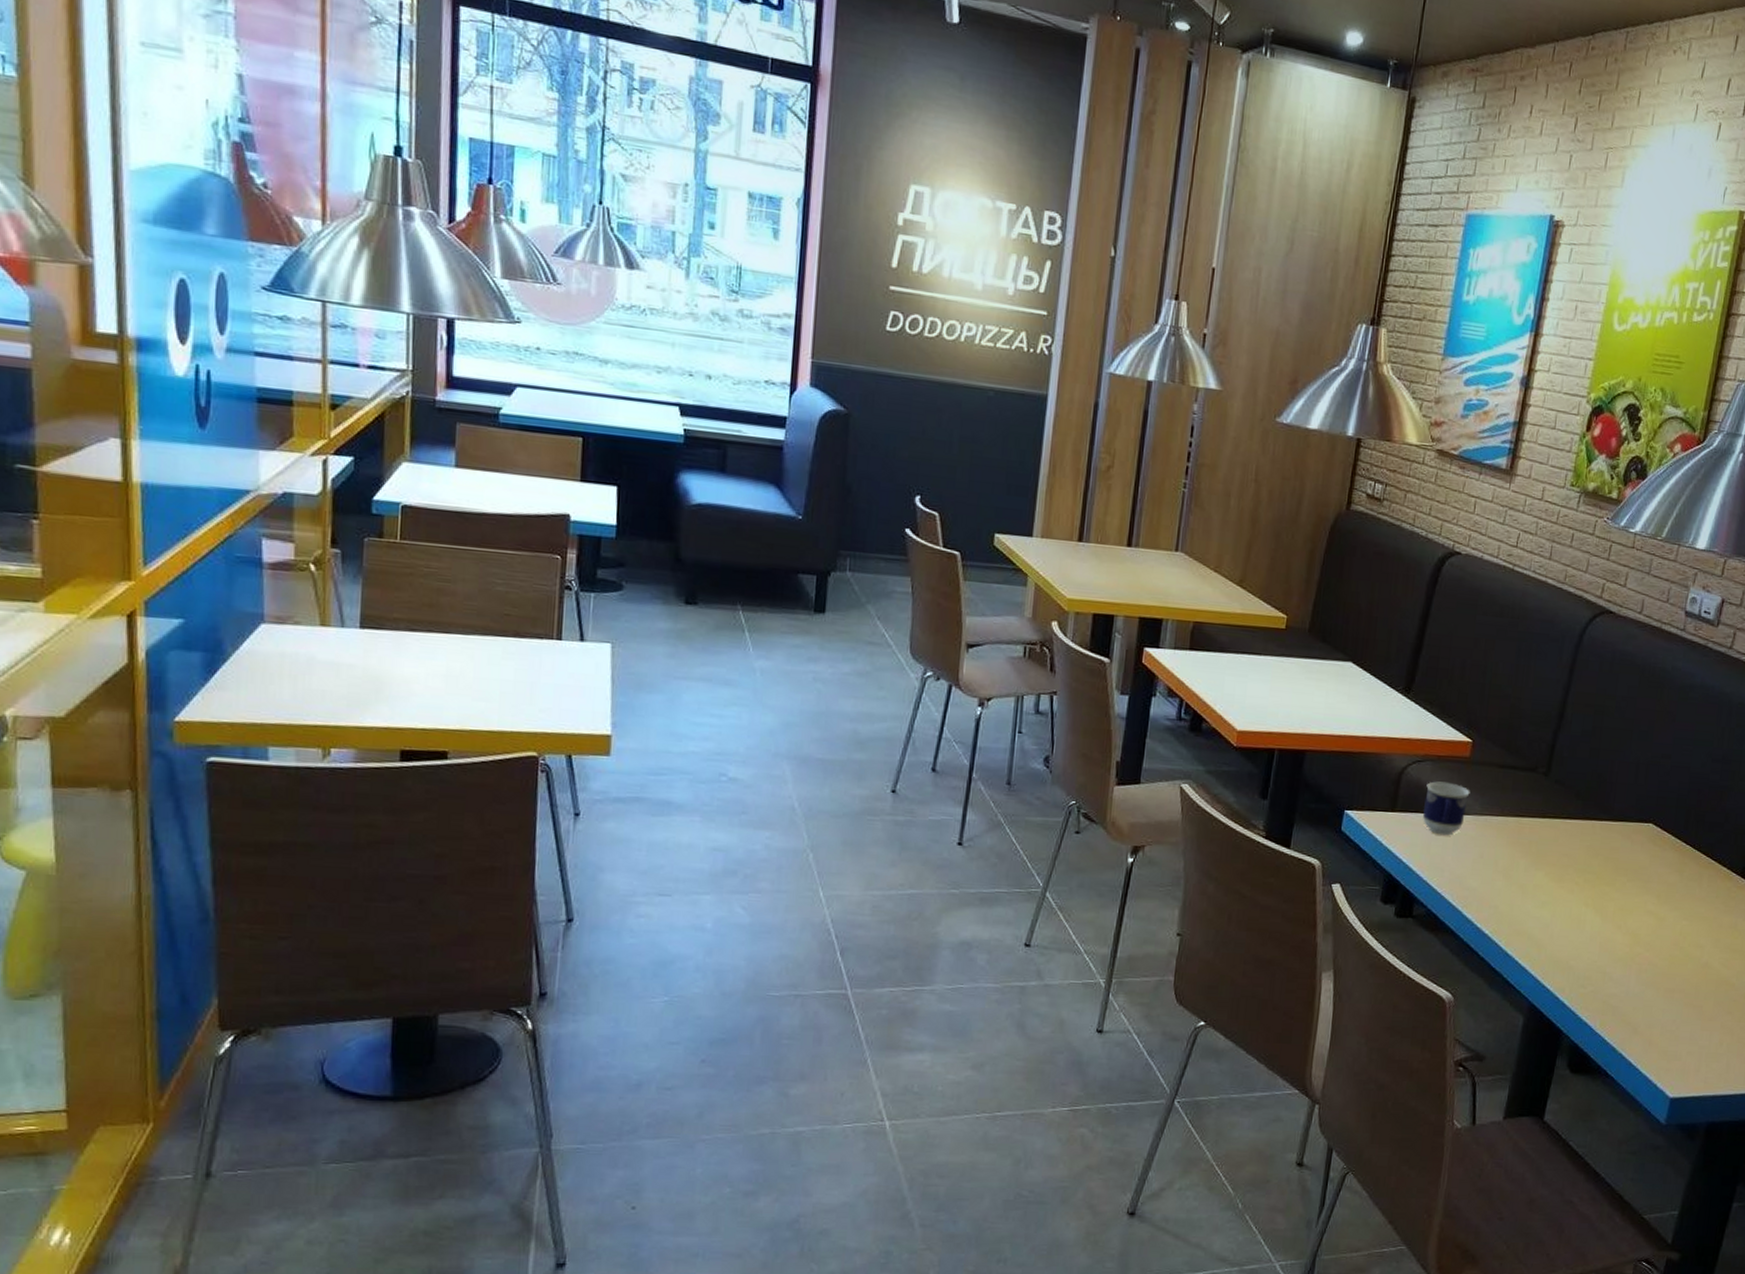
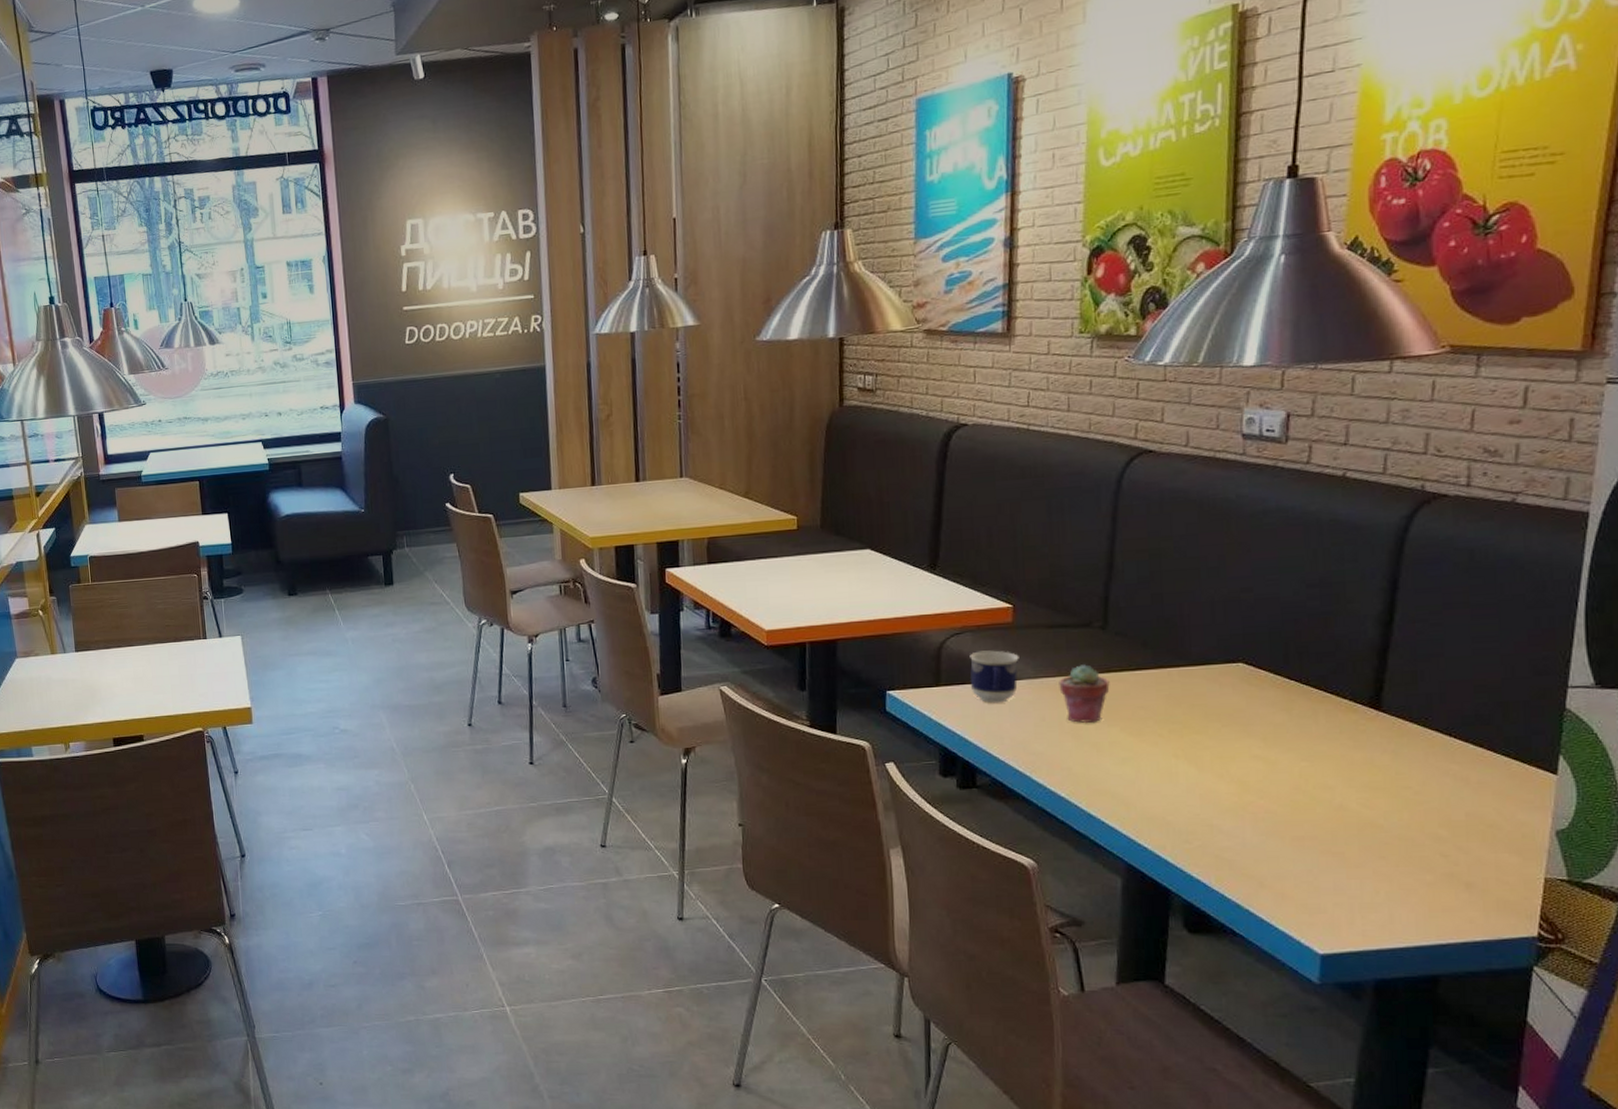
potted succulent: none [1500,807,1544,865] -> present [1059,664,1110,724]

